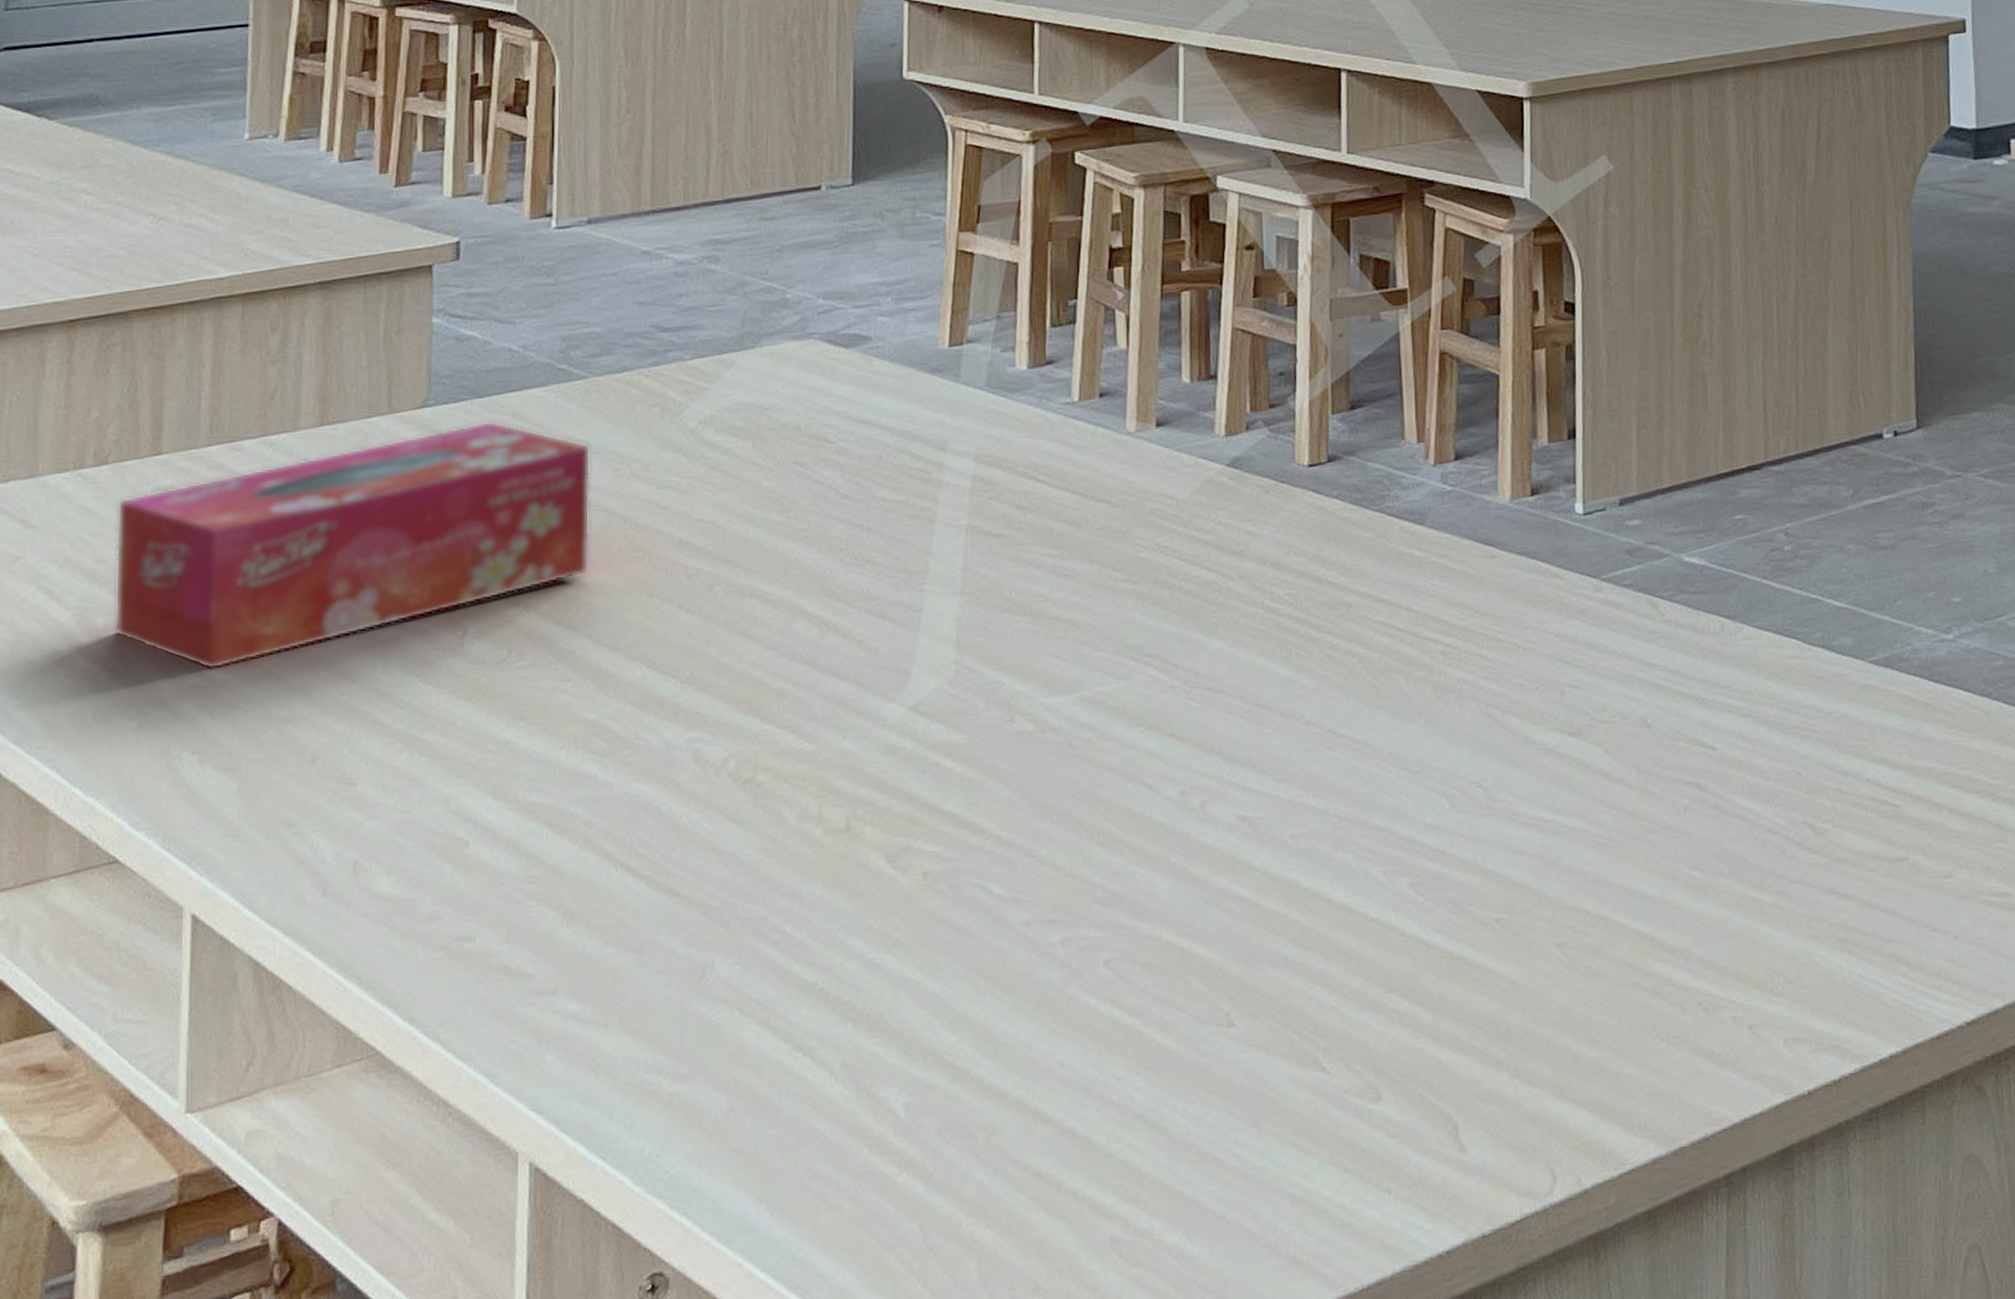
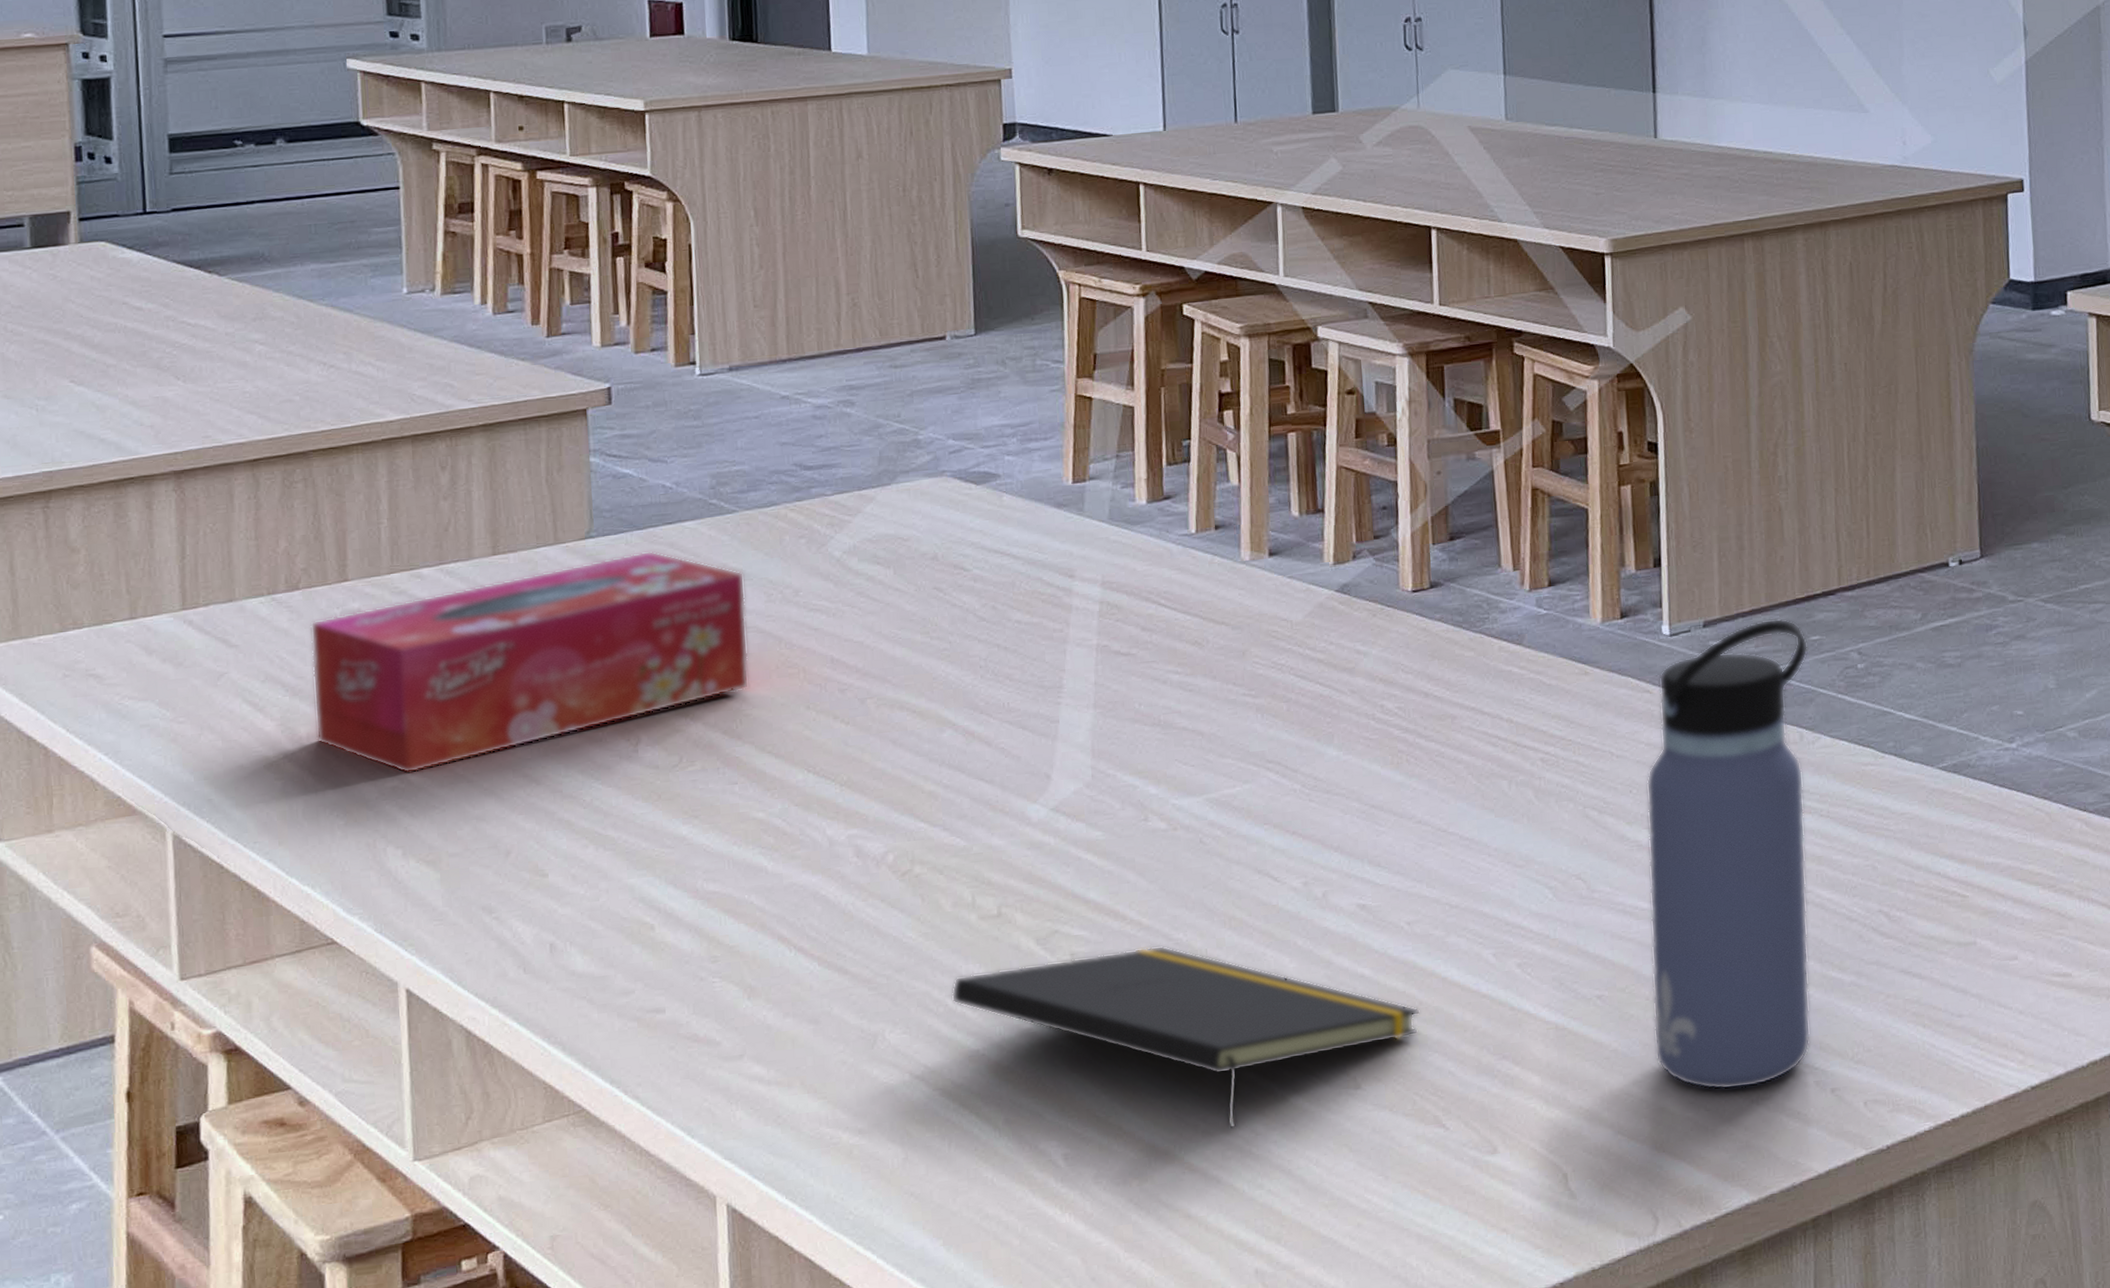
notepad: none [790,863,1302,1074] -> present [951,945,1420,1130]
water bottle: none [1554,495,1732,1027] -> present [1646,618,1811,1090]

